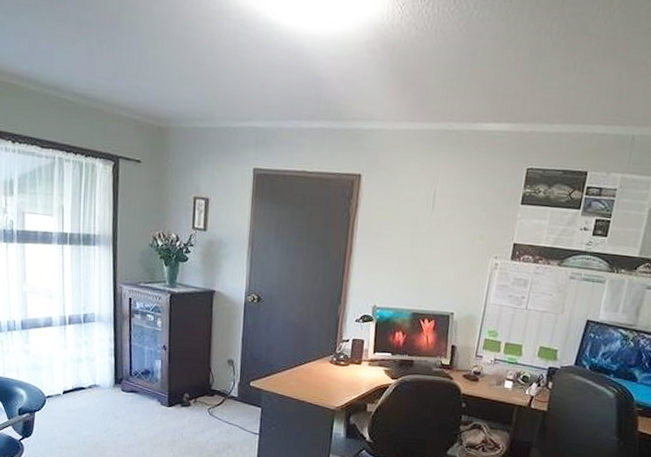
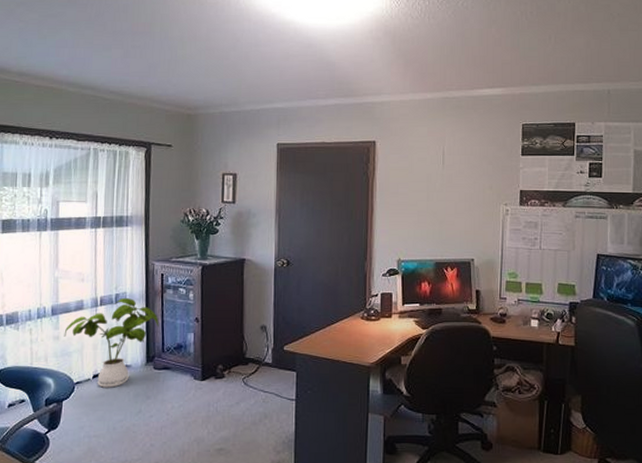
house plant: none [34,318,127,405] -> present [64,297,159,388]

